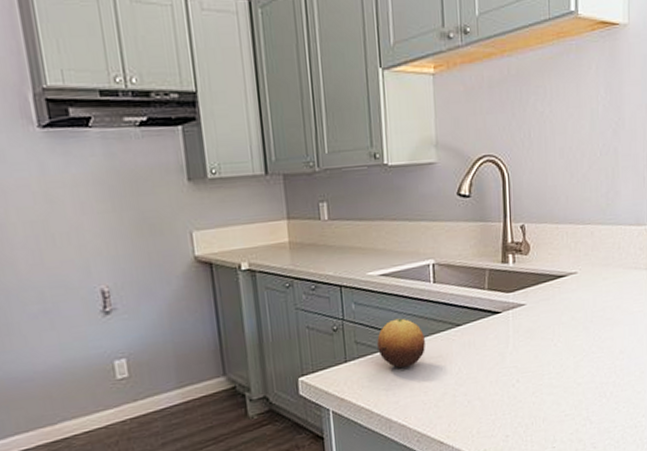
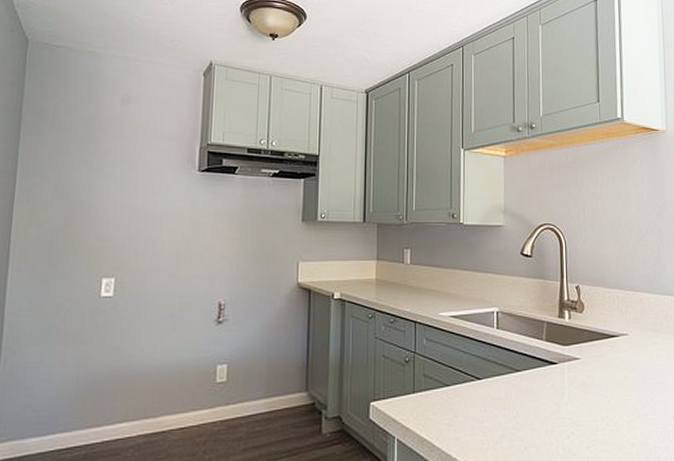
fruit: present [377,318,425,368] -> none [443,357,486,406]

